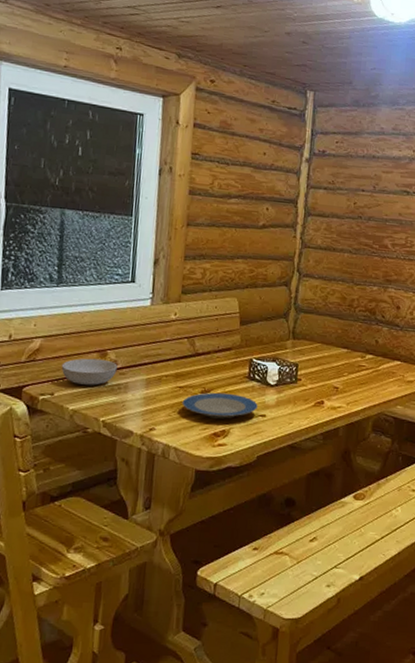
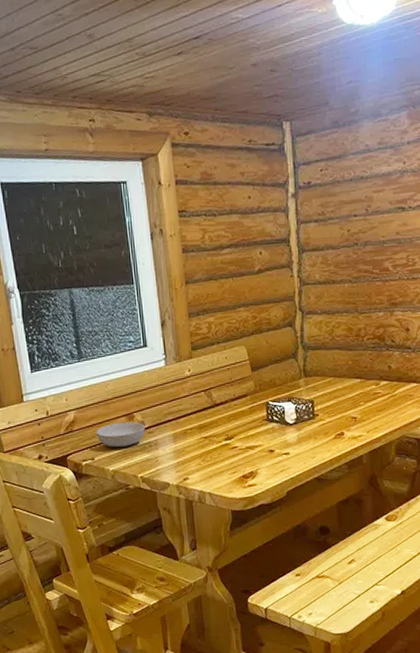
plate: present [182,392,258,419] -> none [209,437,280,462]

